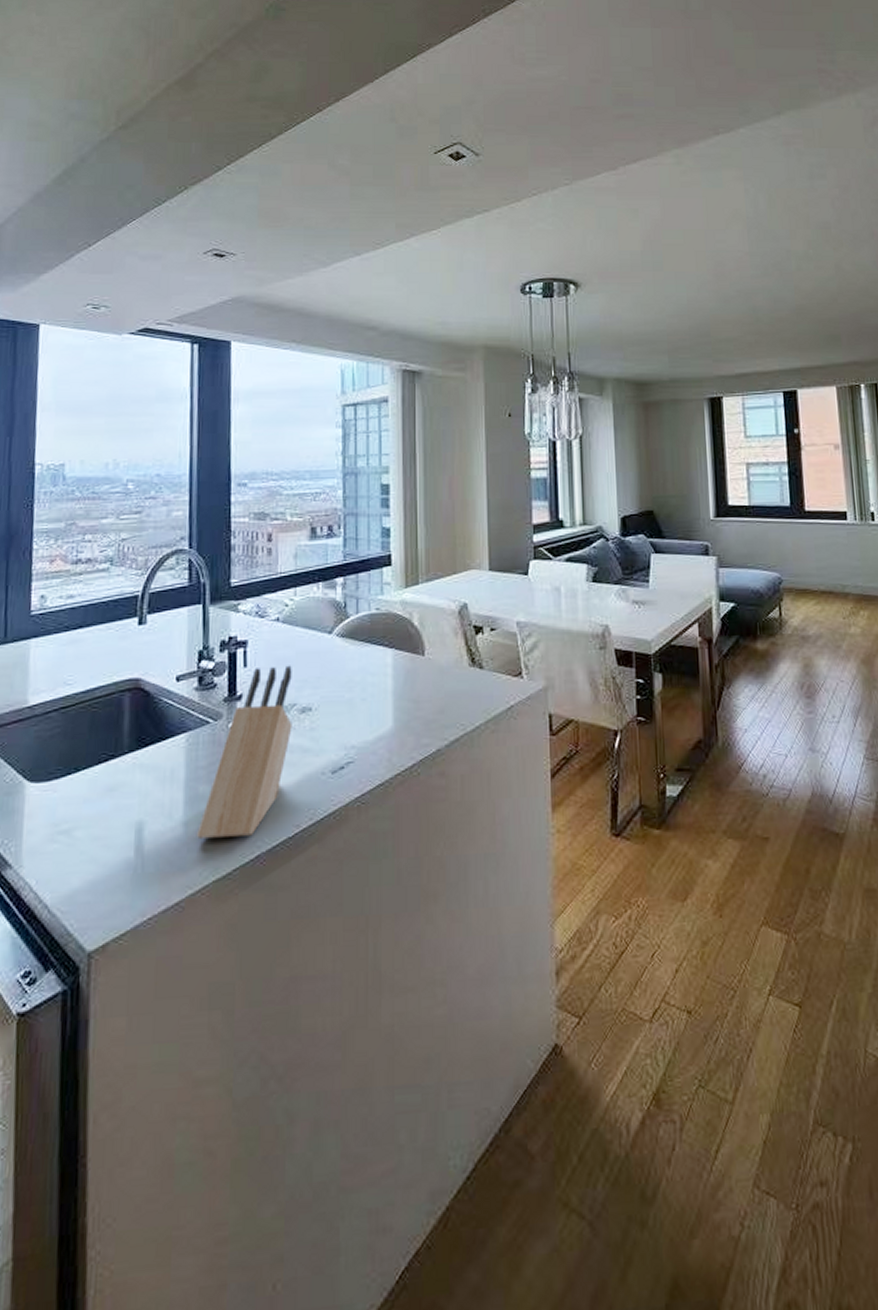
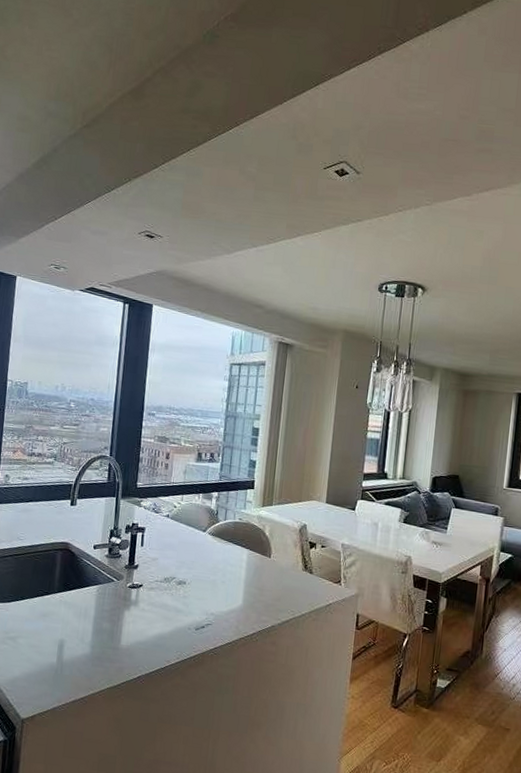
knife block: present [196,665,292,838] -> none [98,548,175,662]

